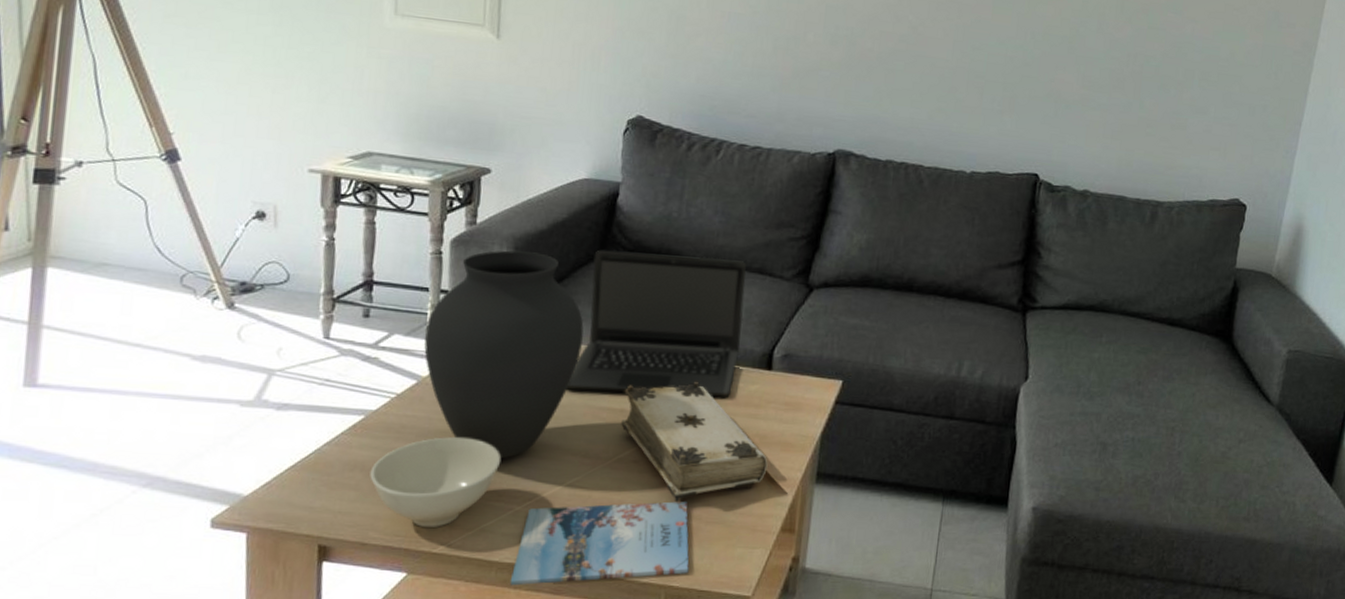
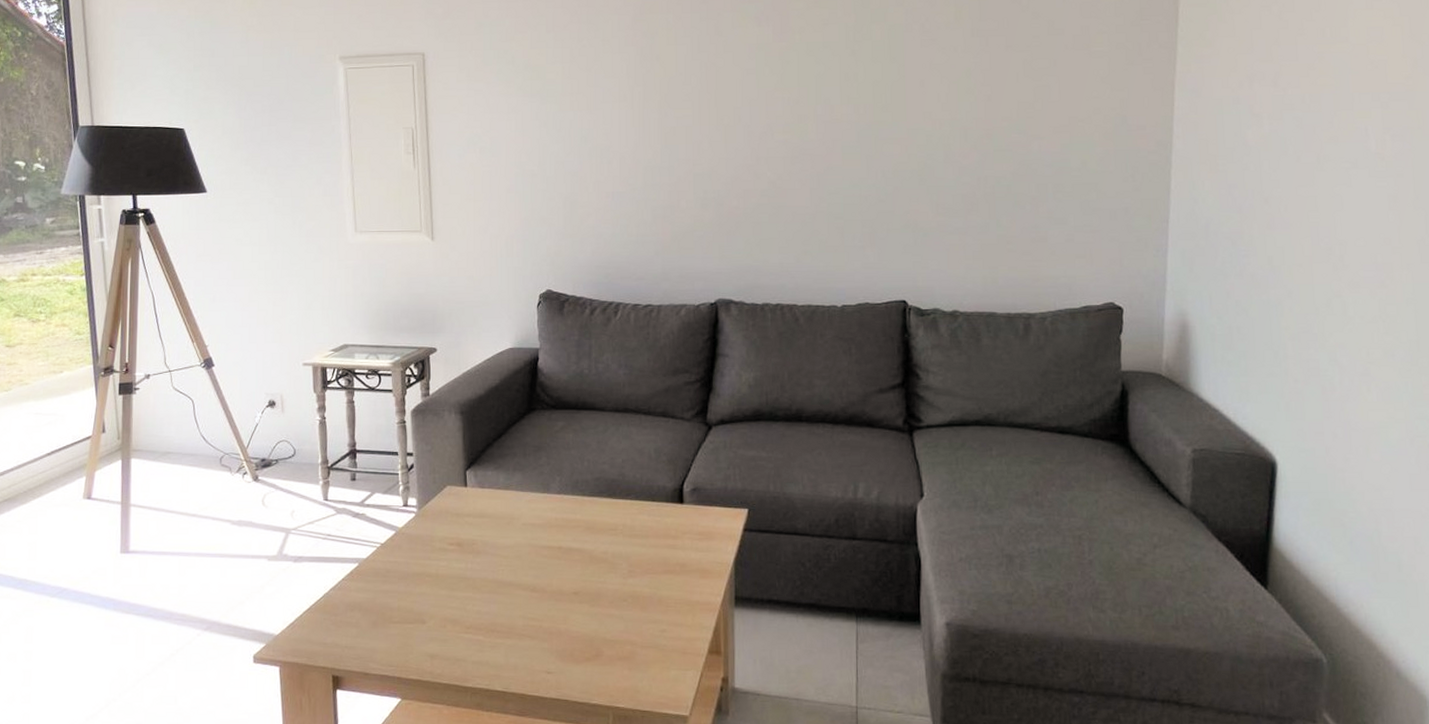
bowl: present [370,437,502,529] -> none [366,579,466,659]
vase: present [424,250,584,459] -> none [399,415,521,596]
magazine: present [509,501,689,586] -> none [482,627,631,709]
laptop: present [566,250,747,398] -> none [512,406,654,533]
bible: present [621,381,768,502] -> none [560,517,690,628]

